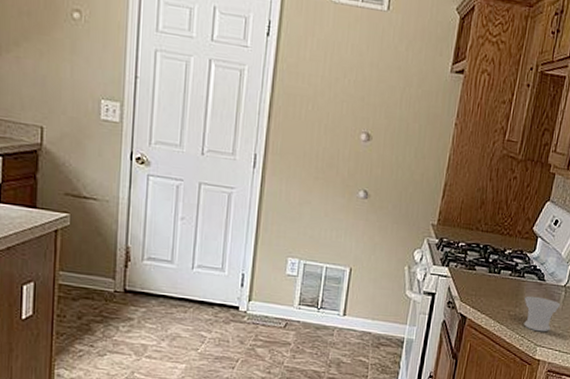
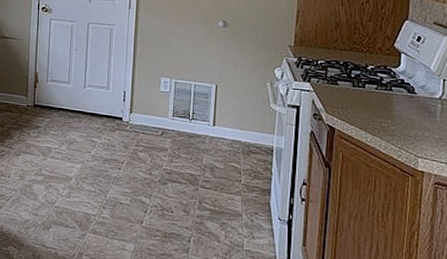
cup: present [523,296,561,332] -> none [396,108,439,144]

